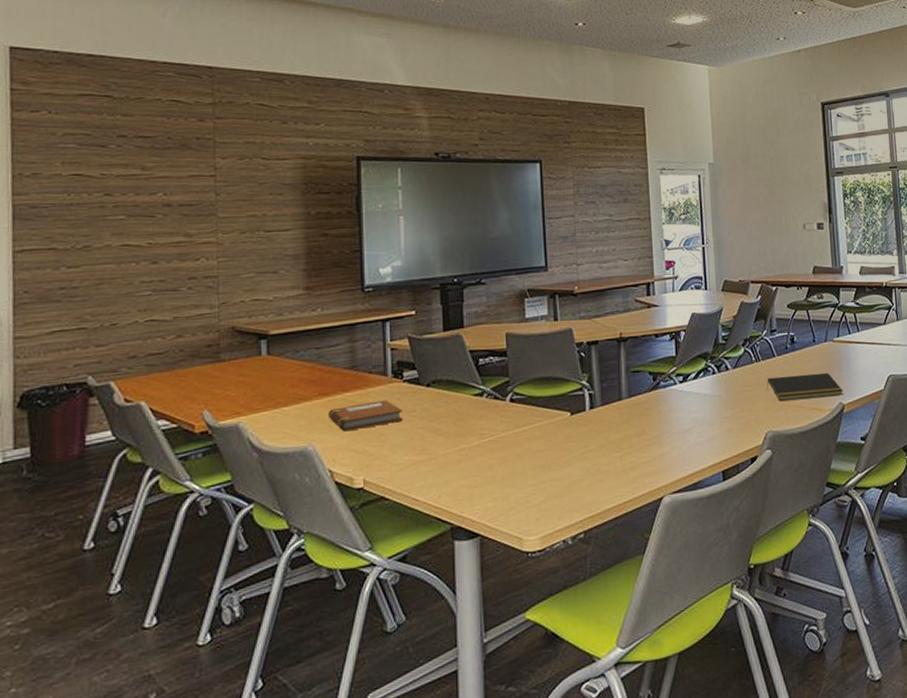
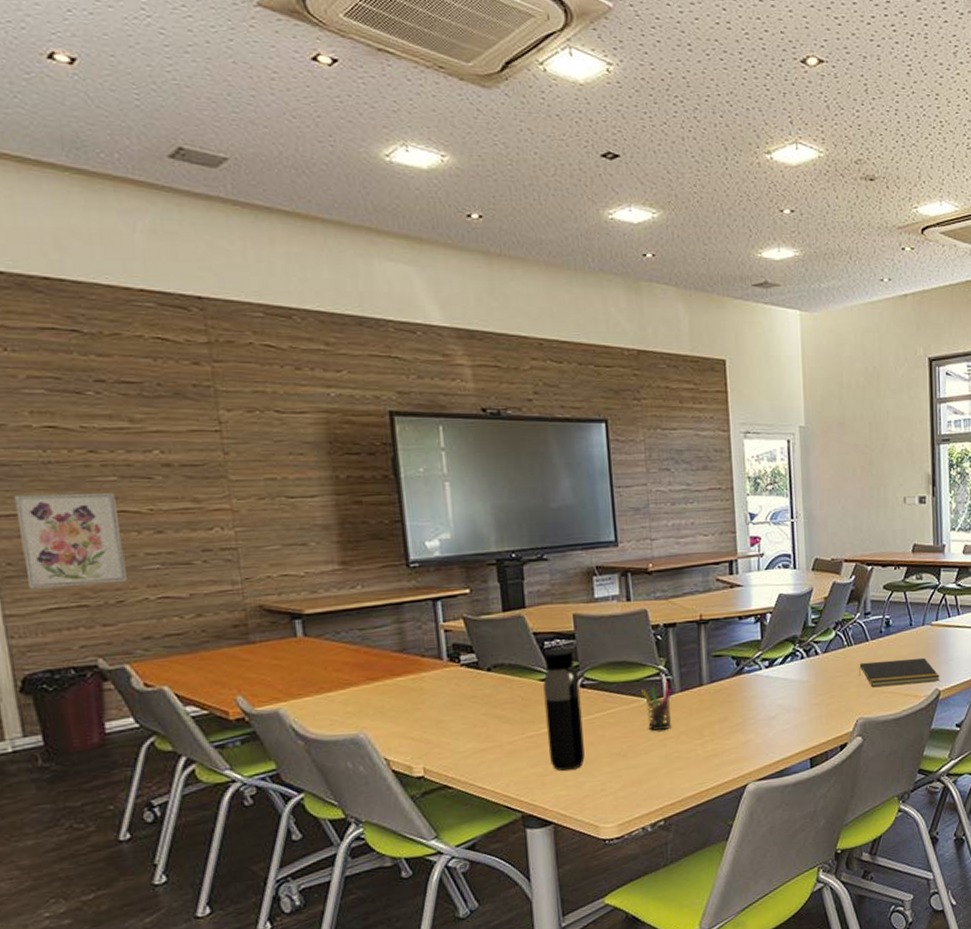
wall art: none [38,229,122,314] -> present [14,492,127,589]
notebook: present [329,400,403,432] -> none [379,685,463,719]
water bottle: none [476,366,512,483] -> present [543,649,585,771]
pen holder: none [565,395,596,444] -> present [641,681,674,731]

